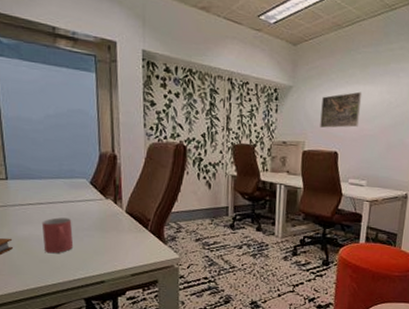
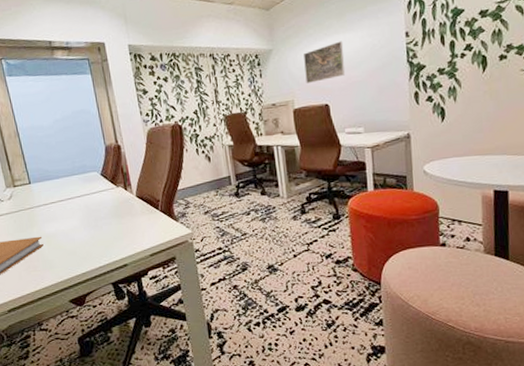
mug: present [41,217,74,254] -> none [64,210,95,246]

